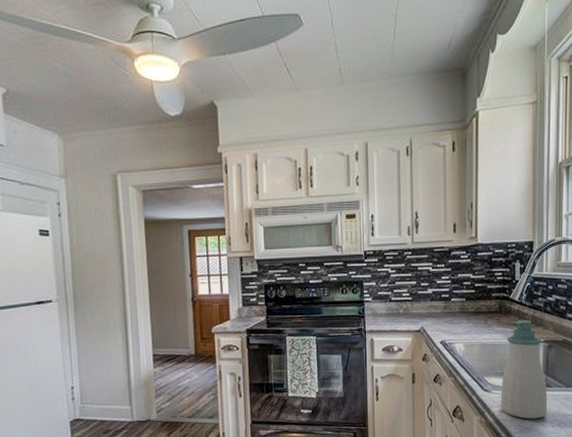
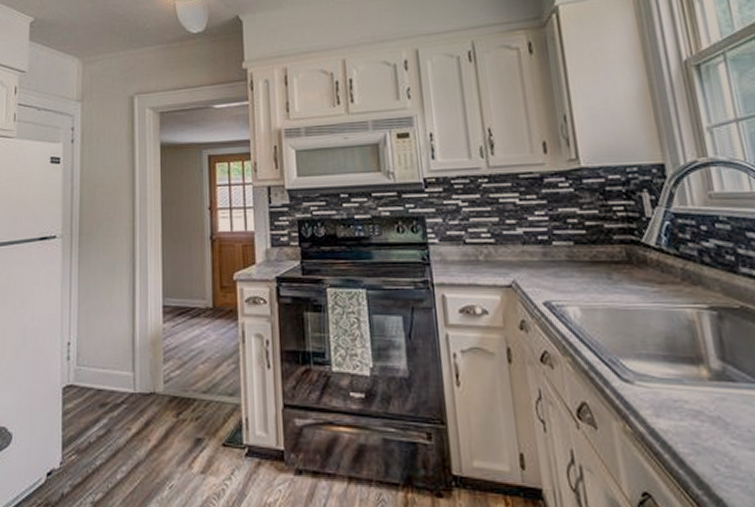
soap bottle: present [501,320,547,419] -> none [647,274,737,434]

